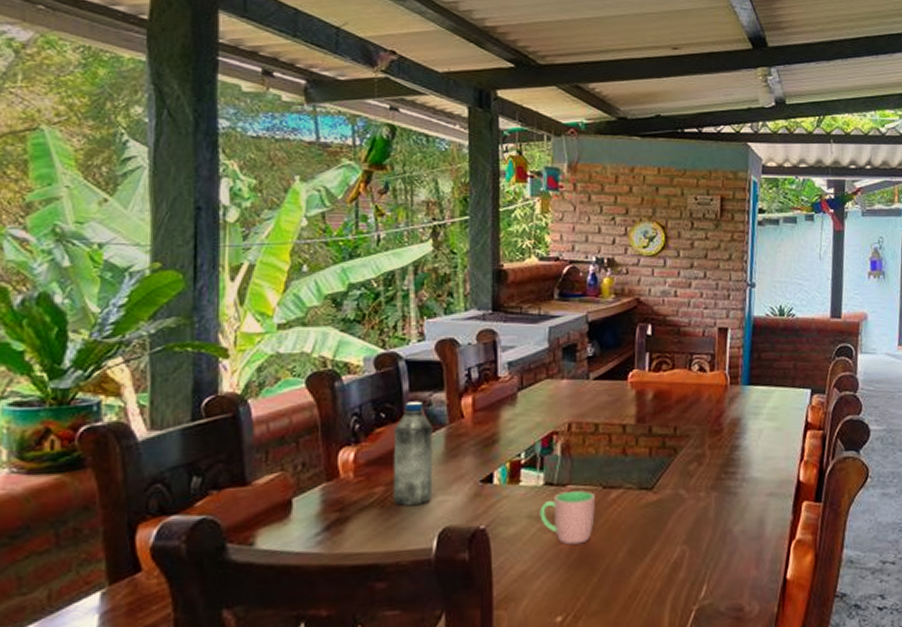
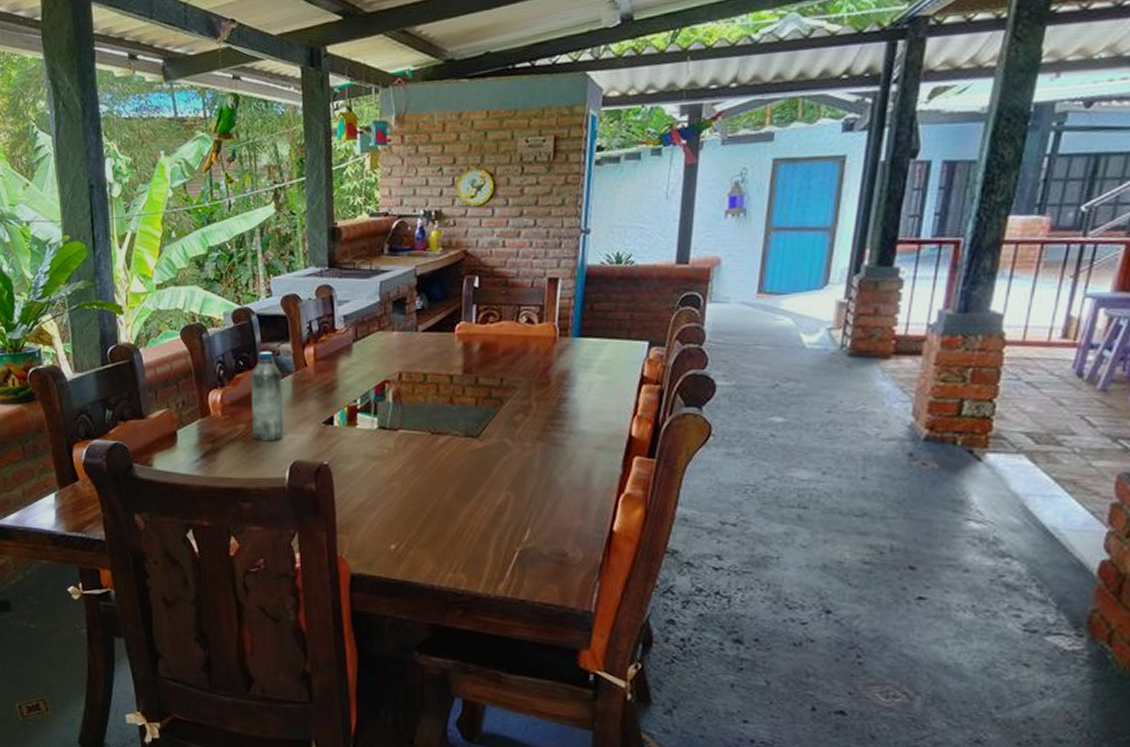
cup: present [539,491,595,545] -> none [374,435,424,483]

